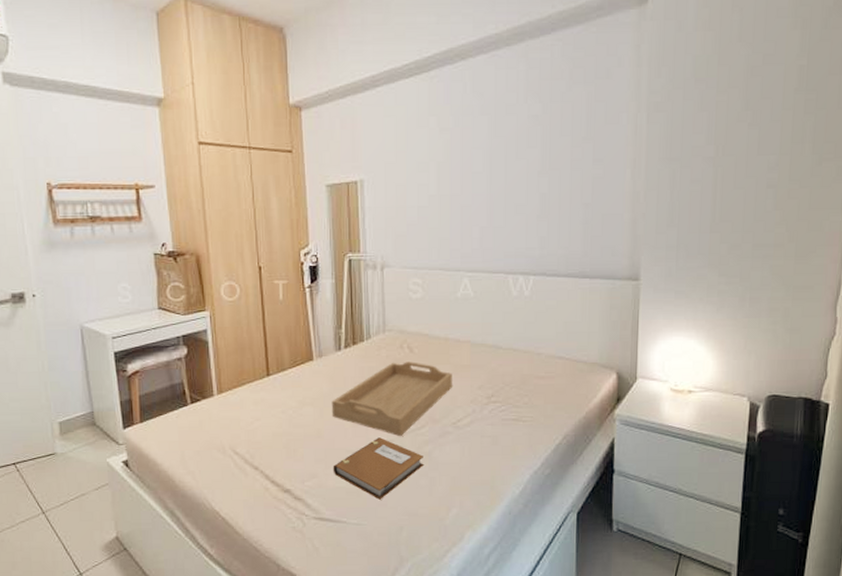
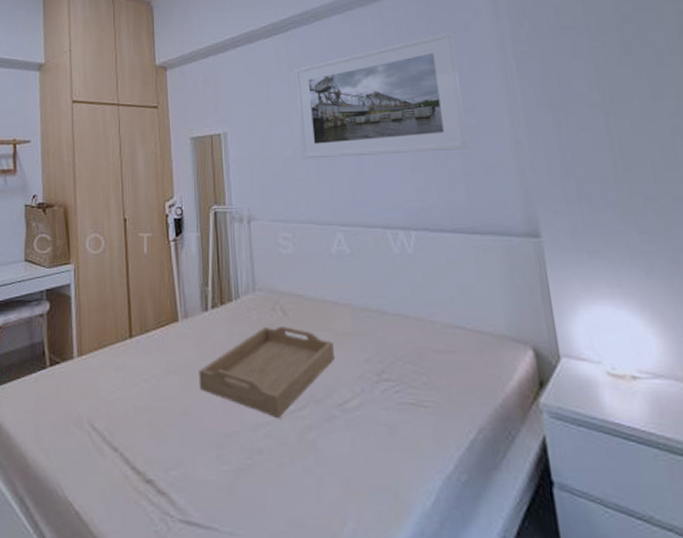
notebook: present [333,437,423,500] -> none [201,418,307,502]
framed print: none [435,78,594,208] -> present [294,31,469,159]

